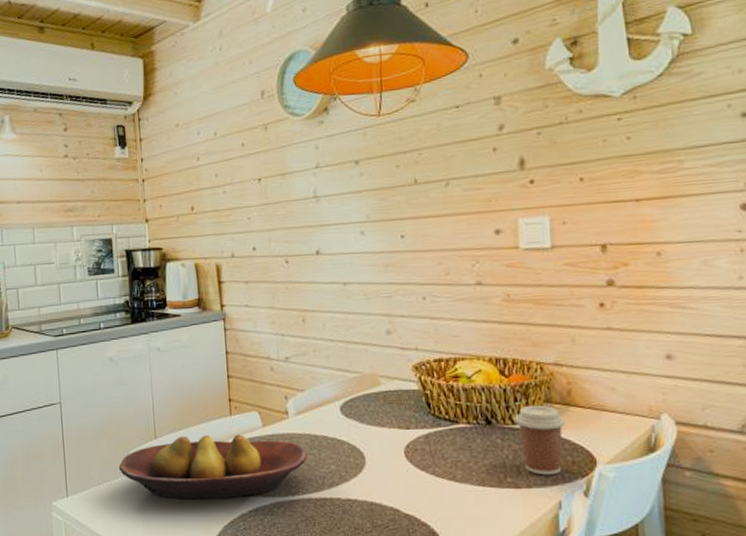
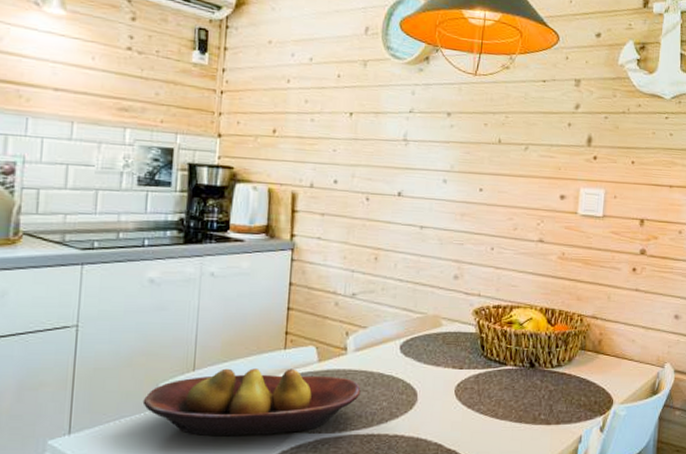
coffee cup: present [515,405,566,476] -> none [554,351,594,413]

